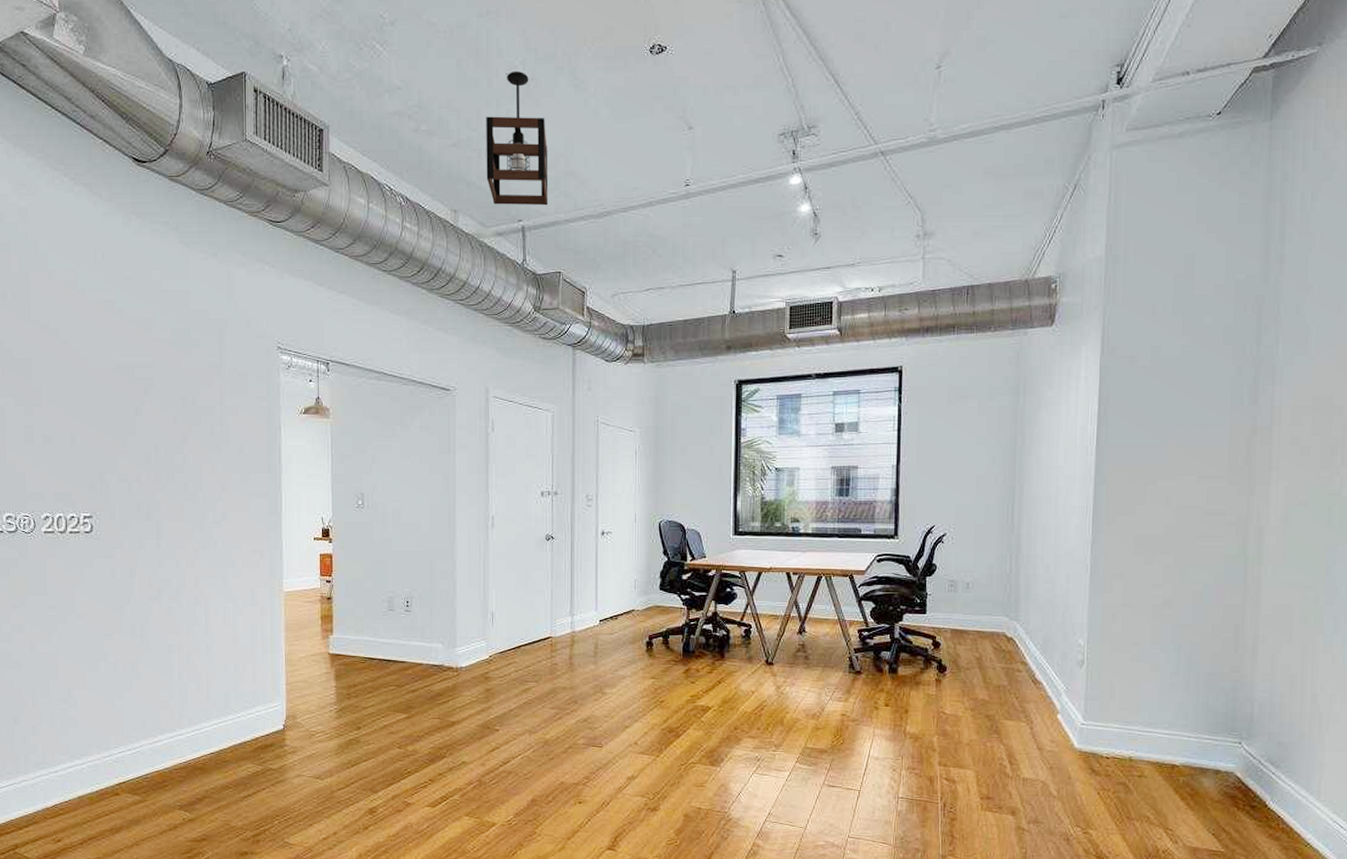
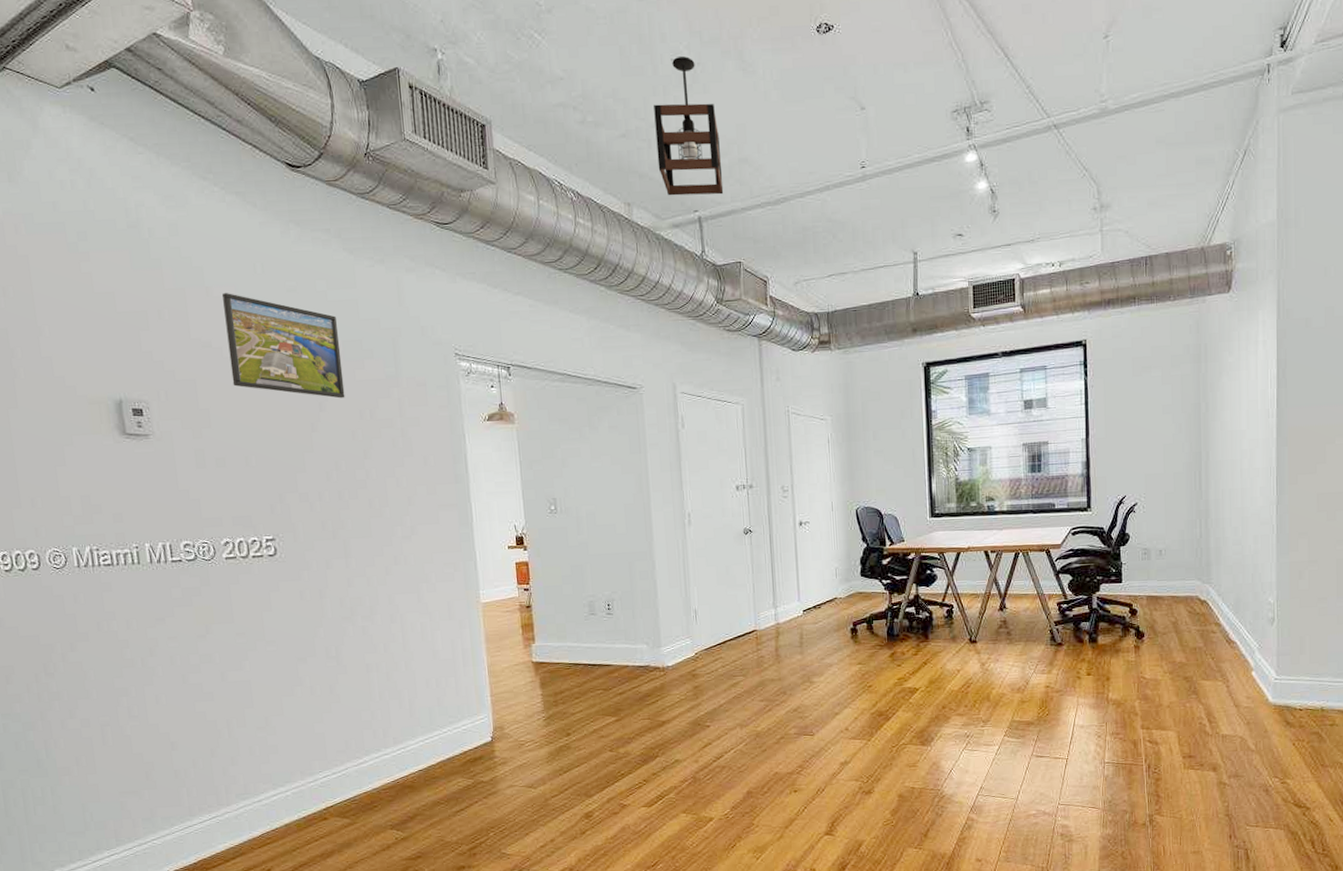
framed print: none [63,277,170,384] -> present [222,292,345,399]

